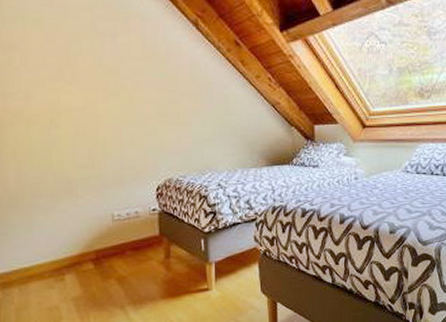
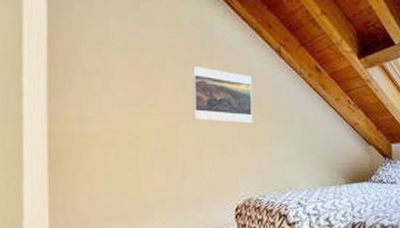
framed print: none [109,40,171,102] -> present [193,66,252,124]

